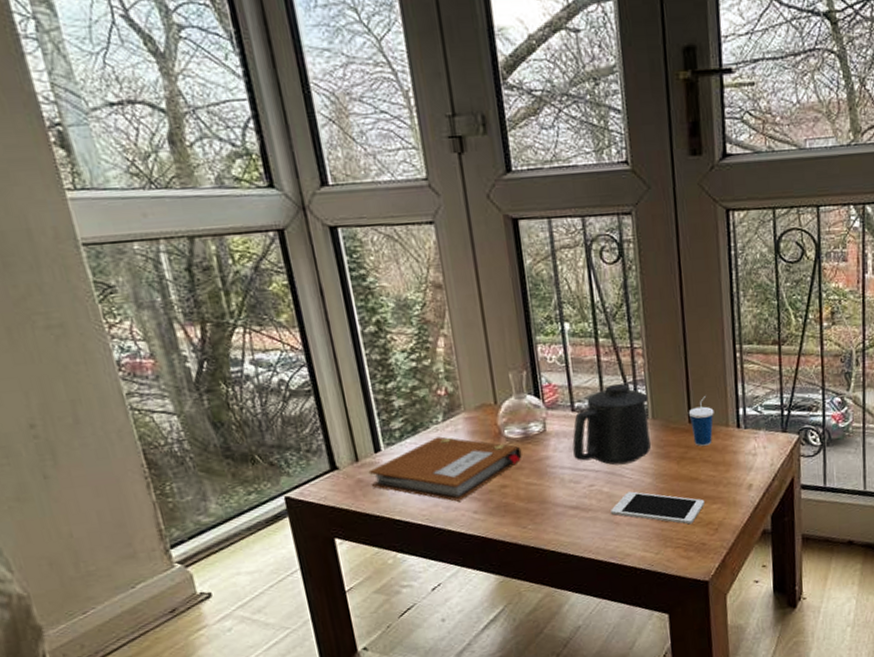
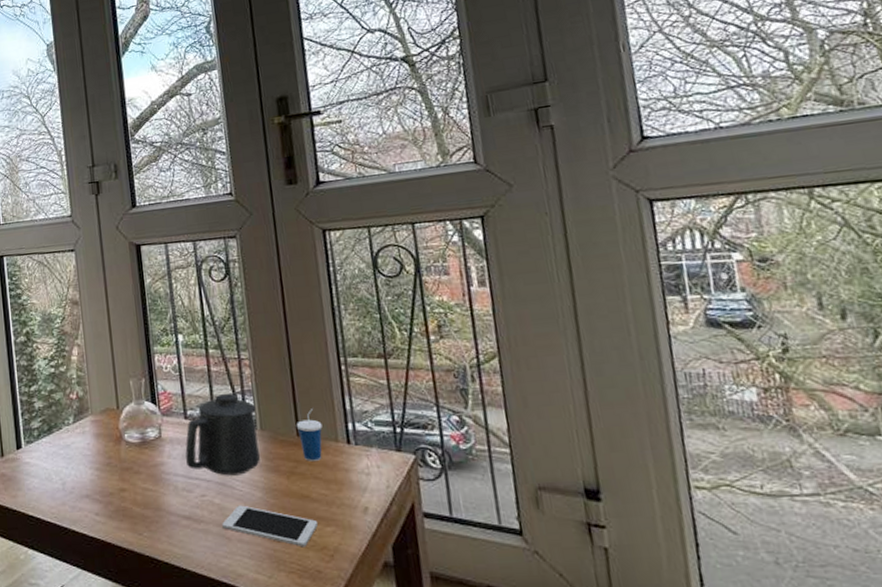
notebook: present [368,436,522,502] -> none [10,437,140,502]

